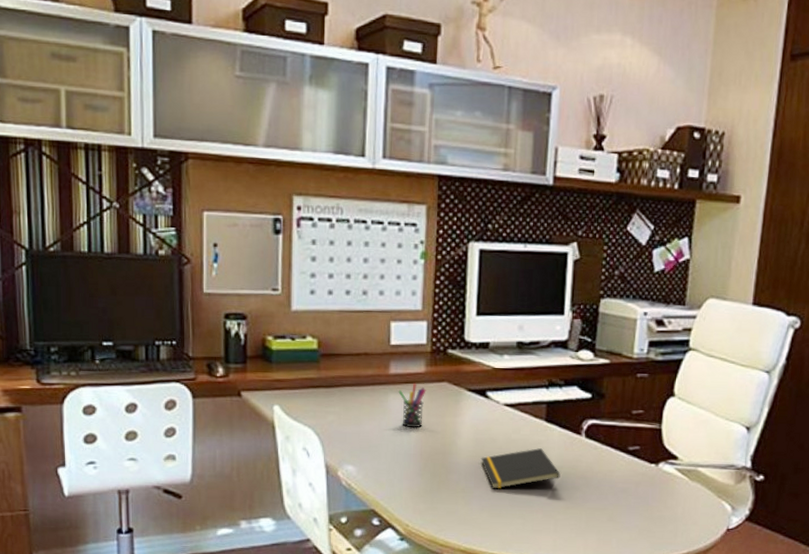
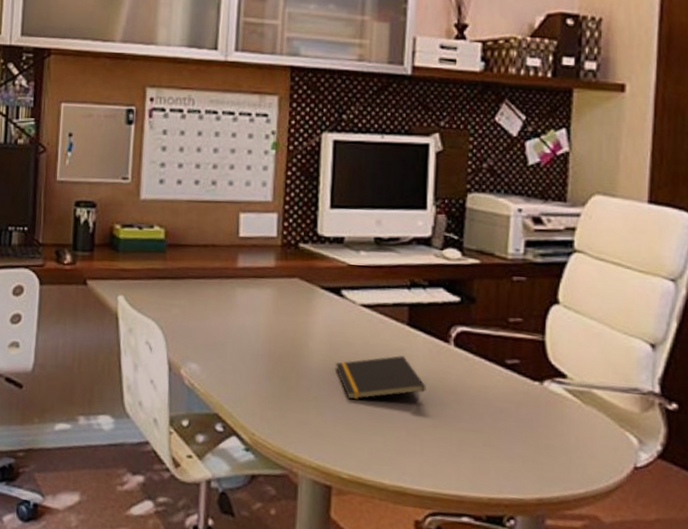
pen holder: present [398,383,426,427] -> none [246,277,276,326]

